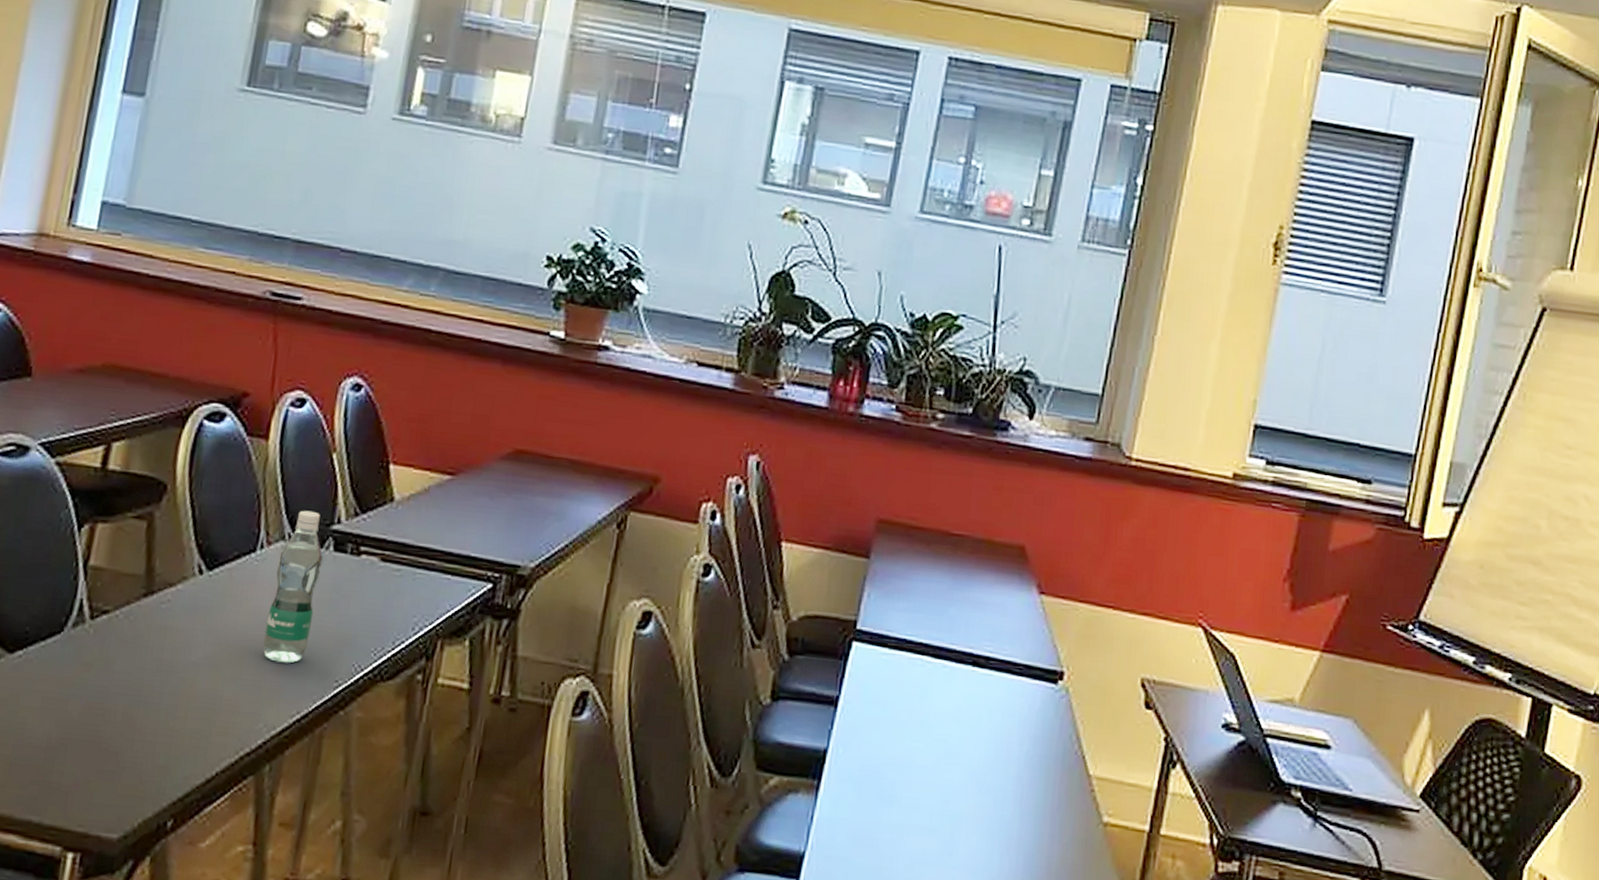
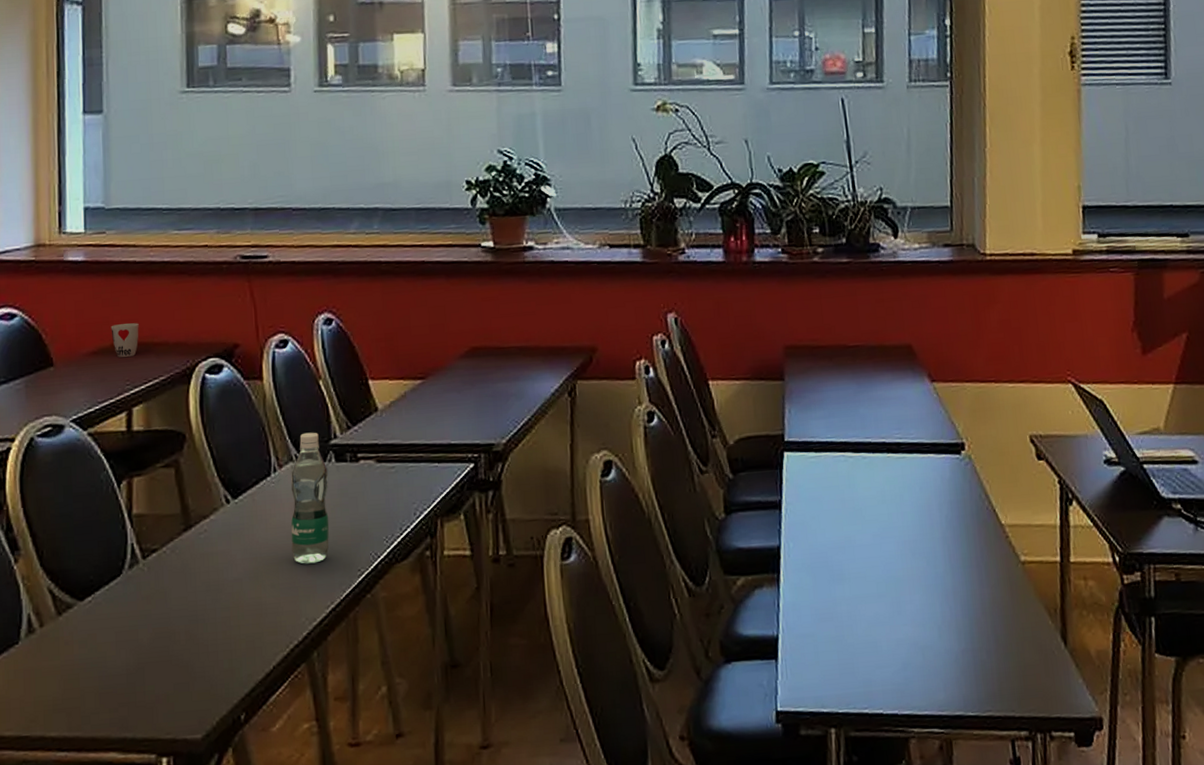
cup: none [104,343,139,385] -> present [111,323,139,359]

